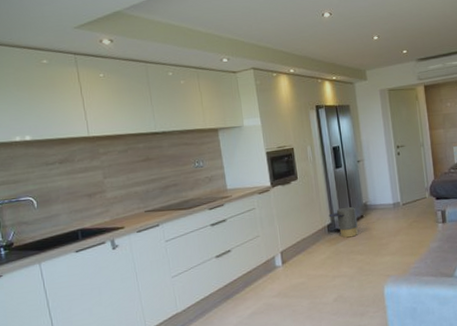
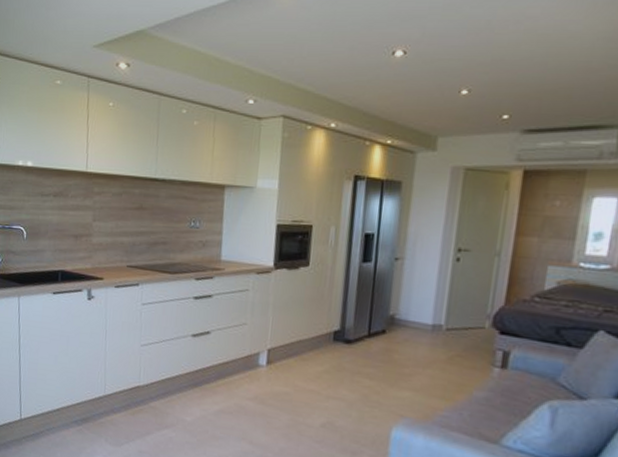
trash can: present [328,206,359,238] -> none [338,314,378,355]

